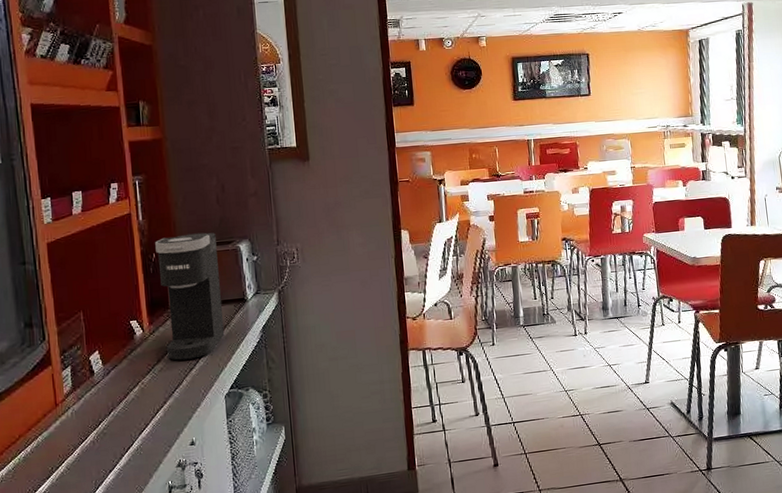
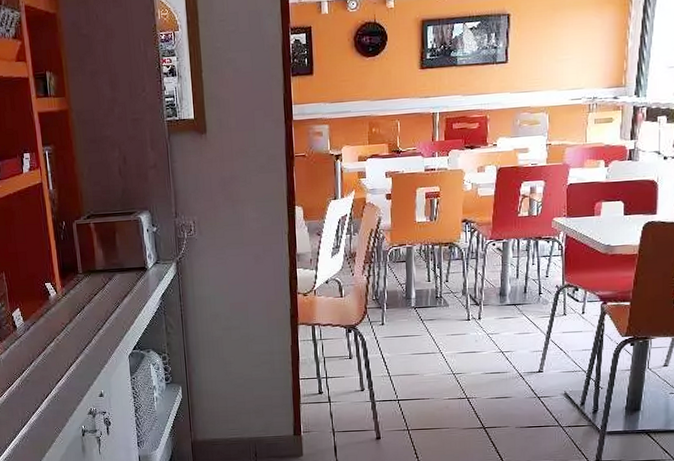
coffee maker: present [155,232,225,361] -> none [64,203,128,321]

